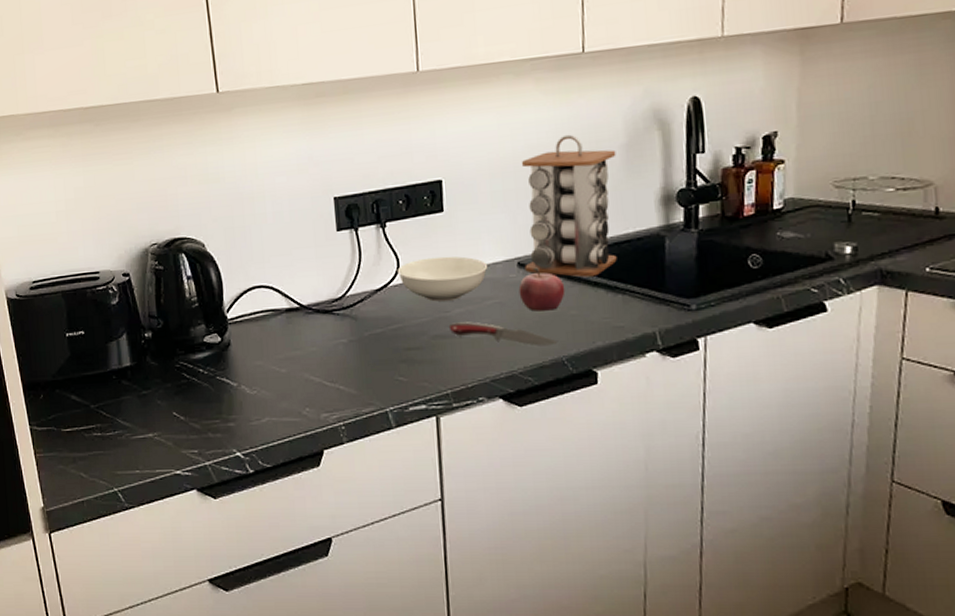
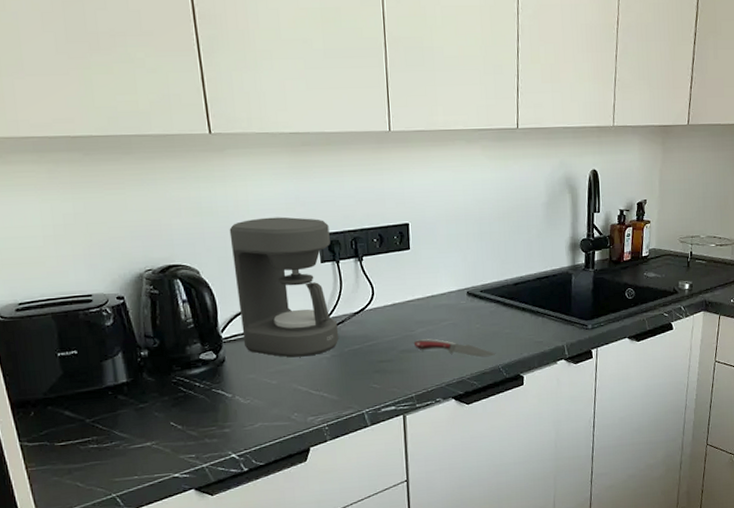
coffee maker: none [236,179,358,342] -> present [229,217,339,358]
bowl: present [397,256,488,302] -> none [372,286,445,323]
fruit: present [518,267,565,312] -> none [467,296,502,330]
spice rack: present [521,134,617,278] -> none [470,192,540,304]

